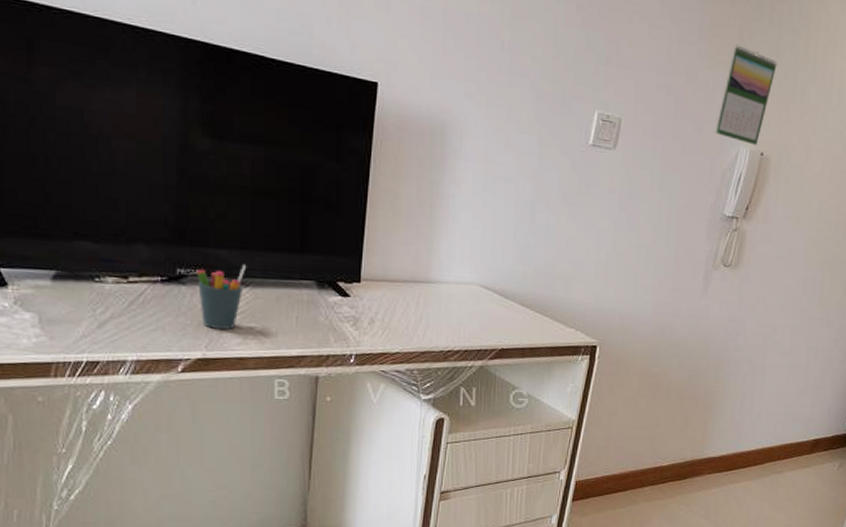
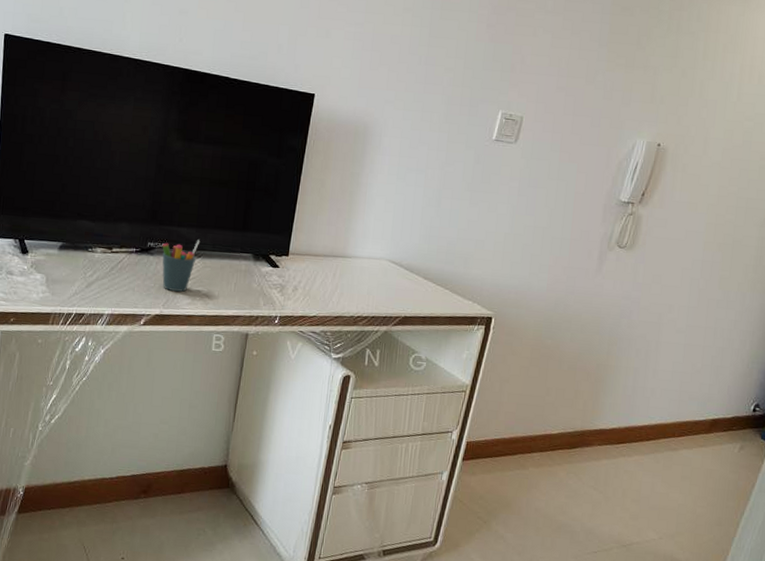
calendar: present [715,44,777,145] -> none [612,49,676,137]

